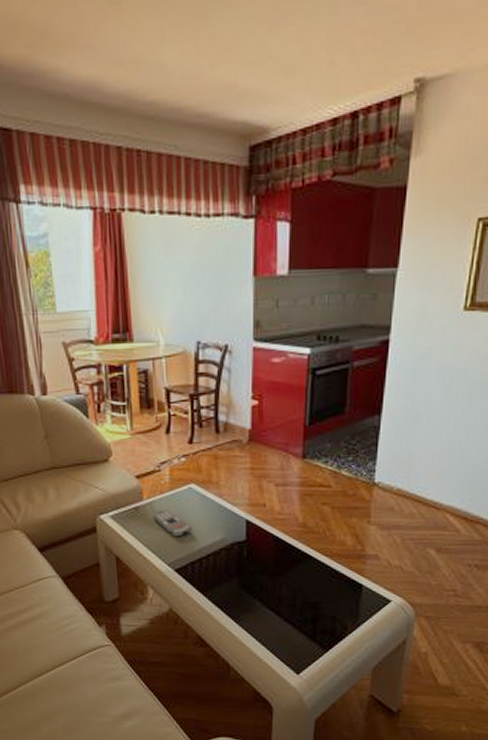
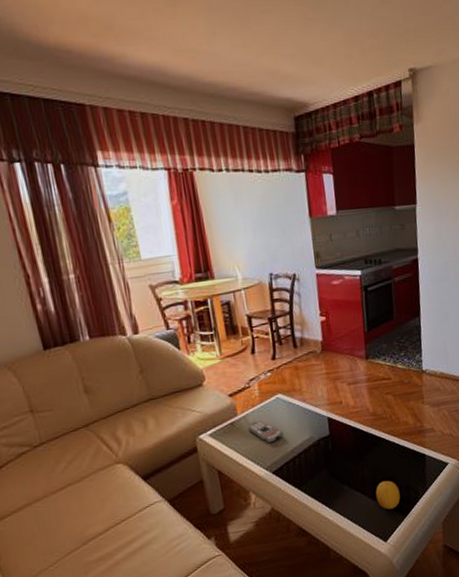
fruit: none [293,606,323,639] -> present [375,480,401,510]

